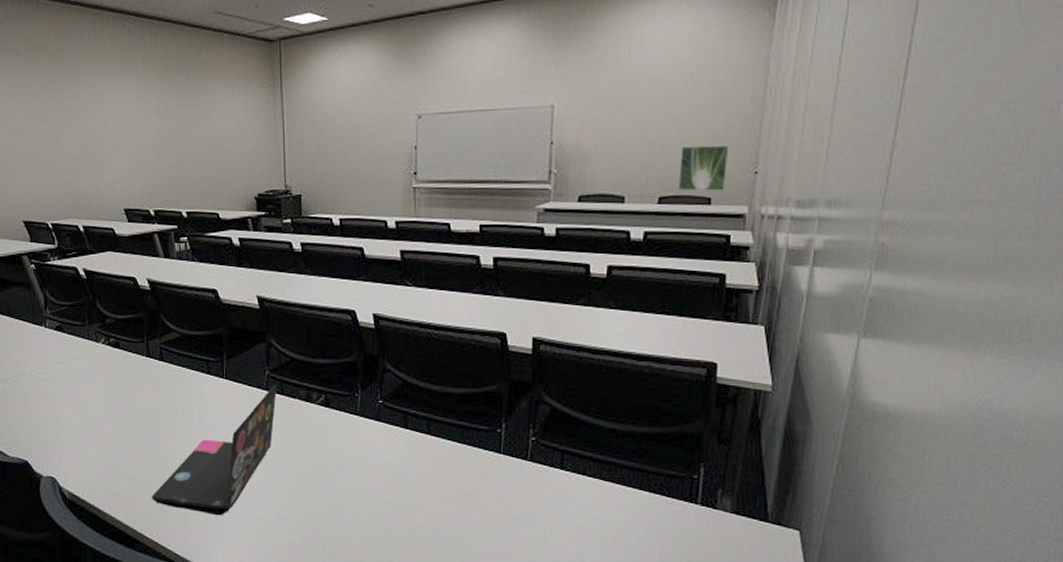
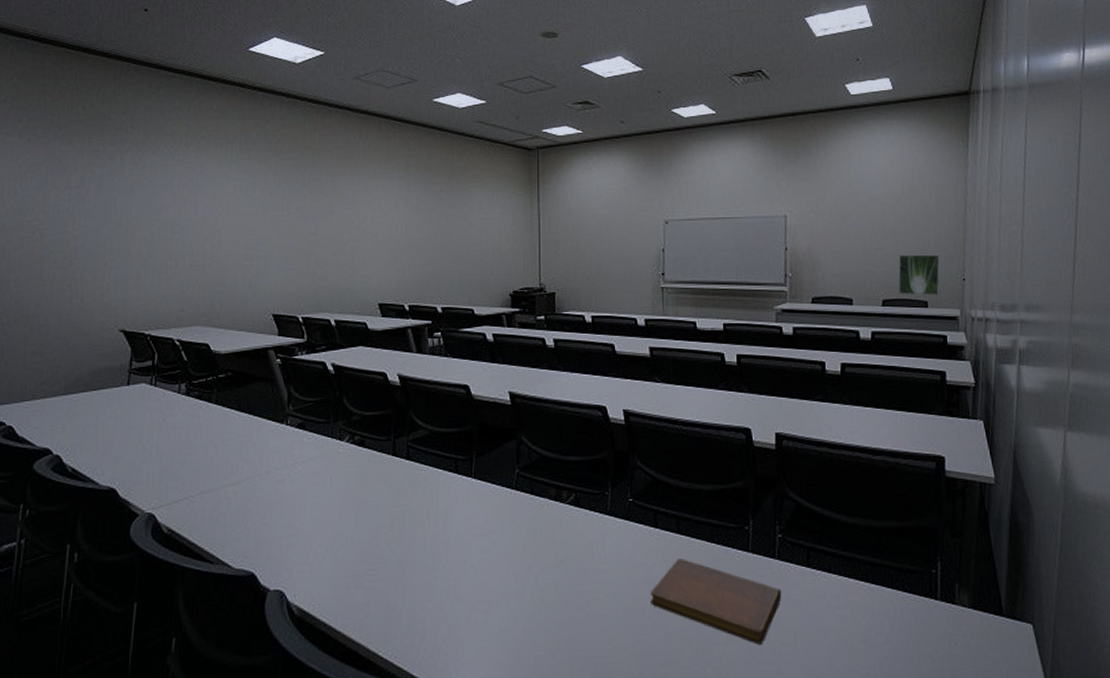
laptop: present [151,385,277,516] -> none [389,484,526,629]
notebook: none [400,458,533,540] -> present [651,558,782,645]

